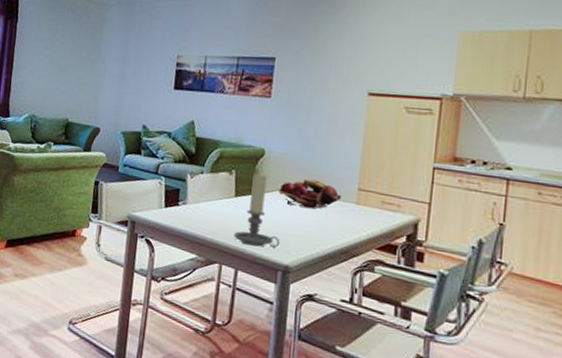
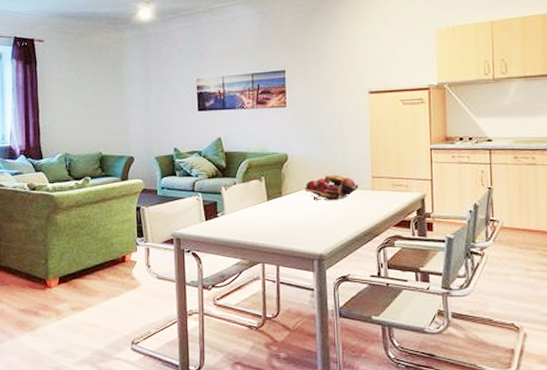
candle holder: present [234,173,280,248] -> none [271,176,313,242]

